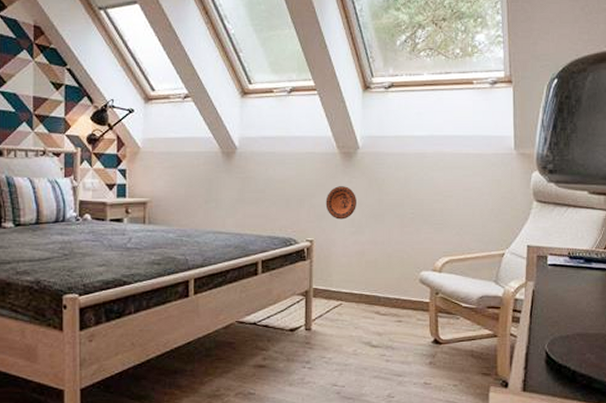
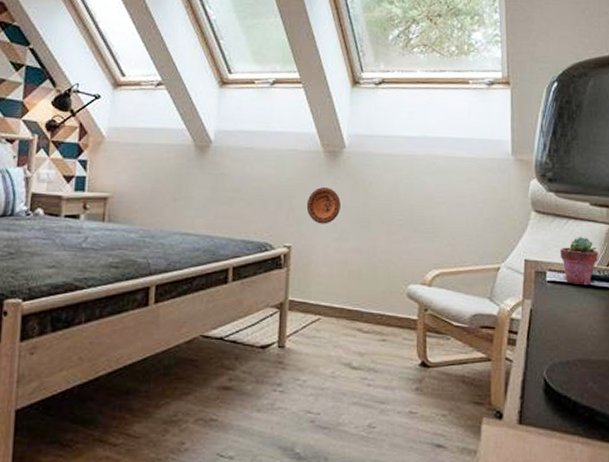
potted succulent: none [560,223,596,267] -> present [560,237,598,285]

